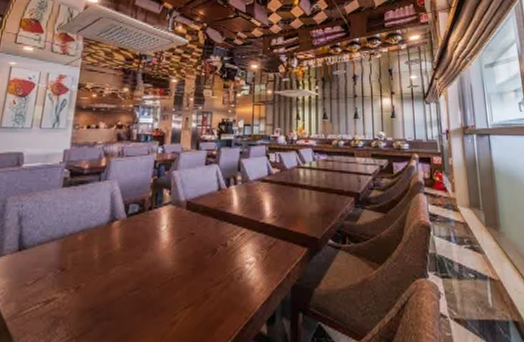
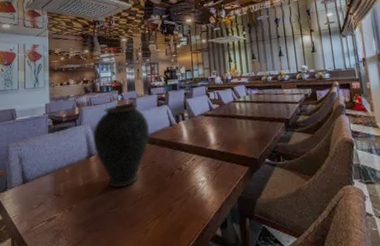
vase: none [118,159,192,265] -> present [92,103,149,189]

